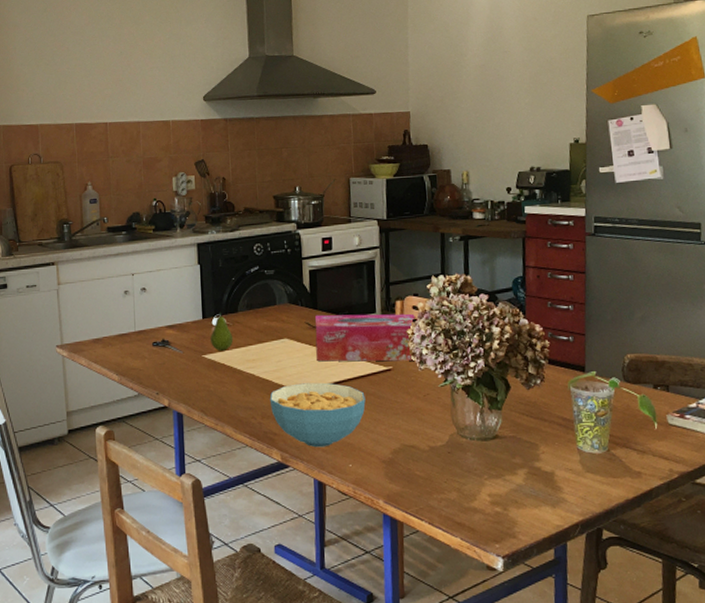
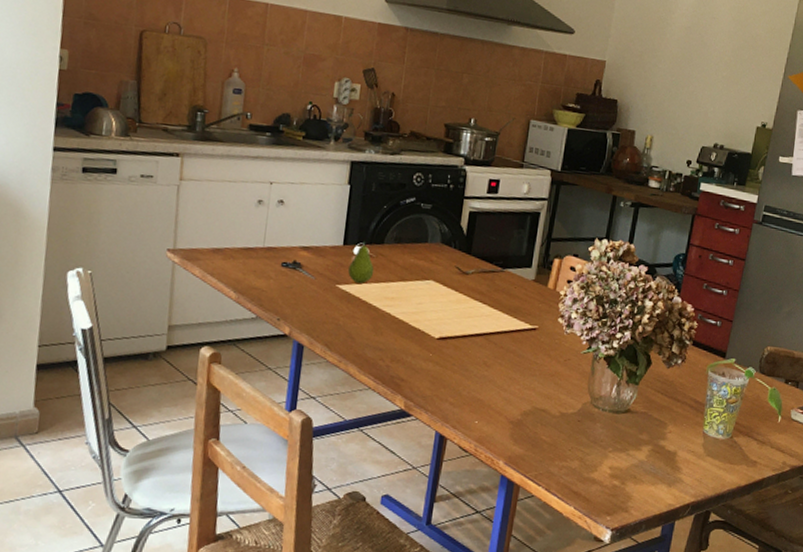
cereal bowl: present [269,382,366,448] -> none [402,330,505,400]
tissue box: present [315,313,418,362] -> none [461,260,573,323]

